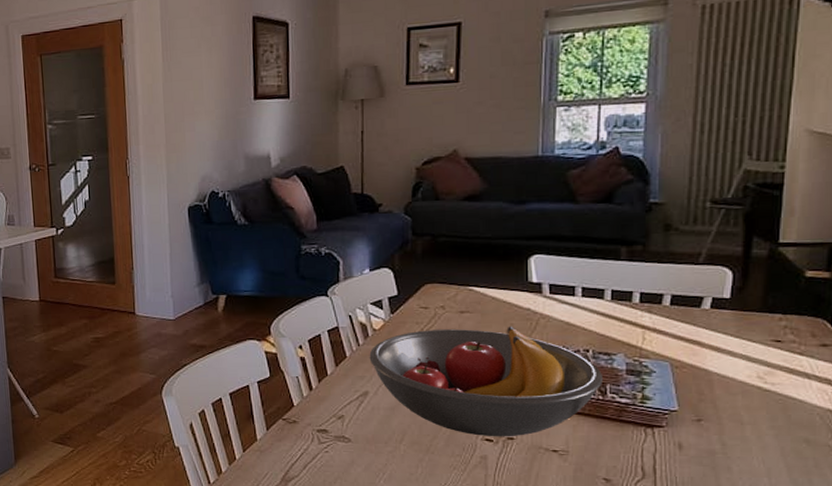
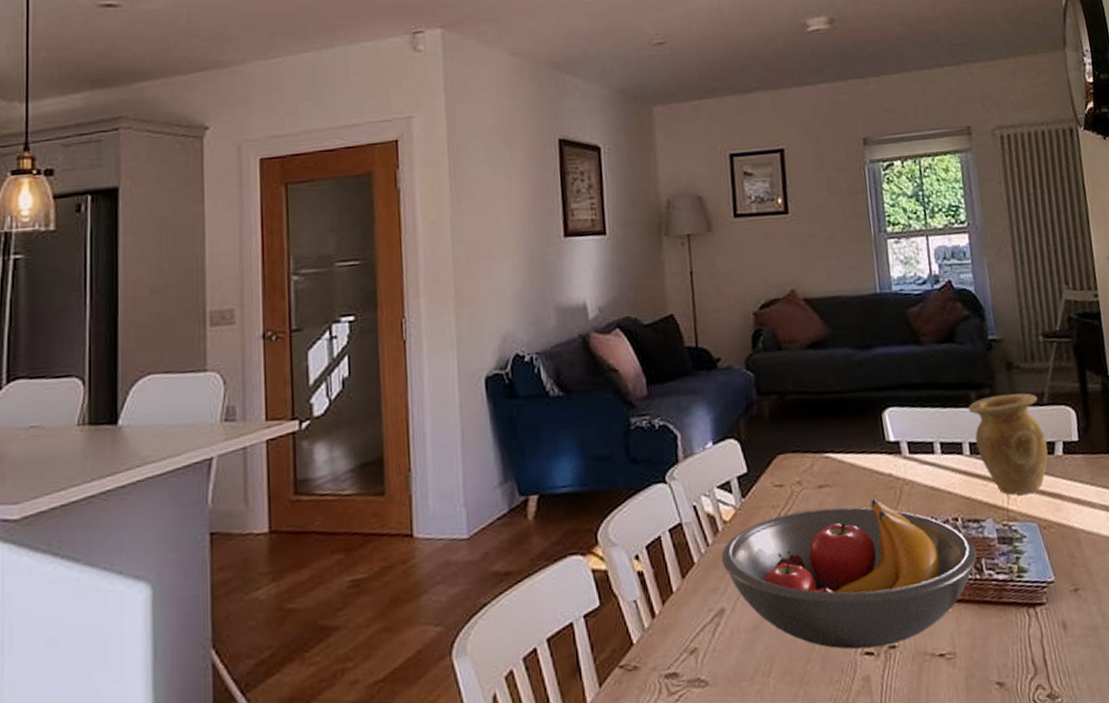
vase: none [616,251,695,337] -> present [968,393,1048,496]

